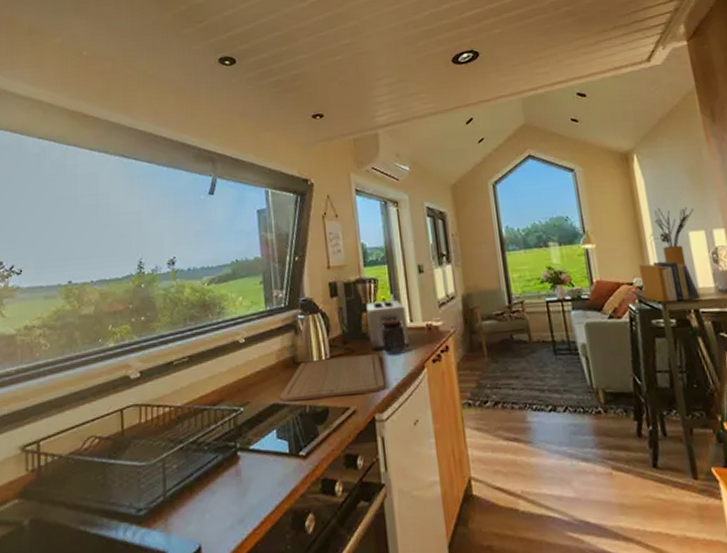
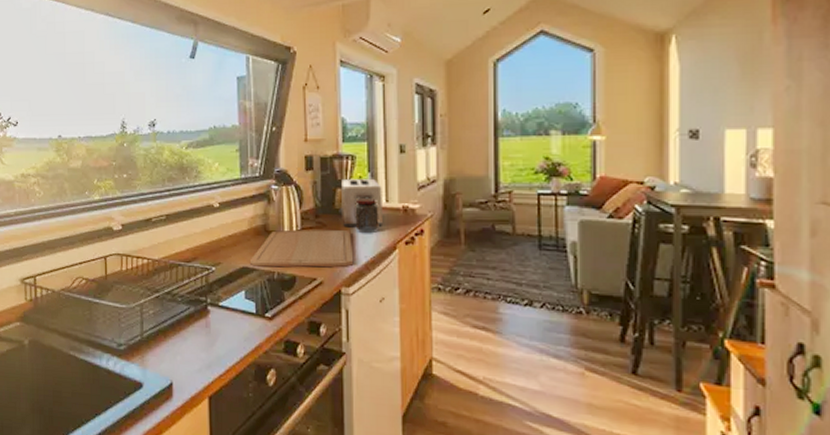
books: present [638,261,700,303] -> none [654,160,724,207]
vase: present [654,207,695,266] -> none [684,99,738,167]

